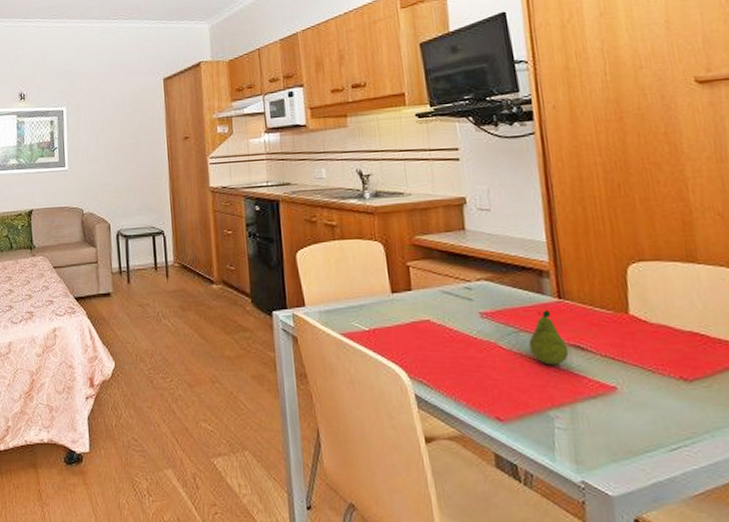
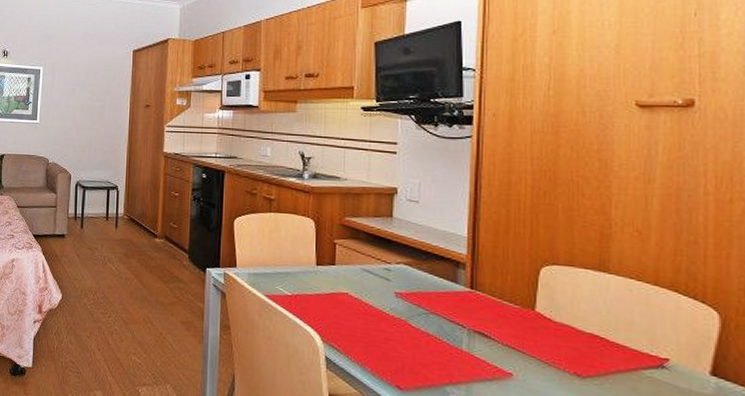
fruit: present [529,309,569,365] -> none [437,297,473,348]

